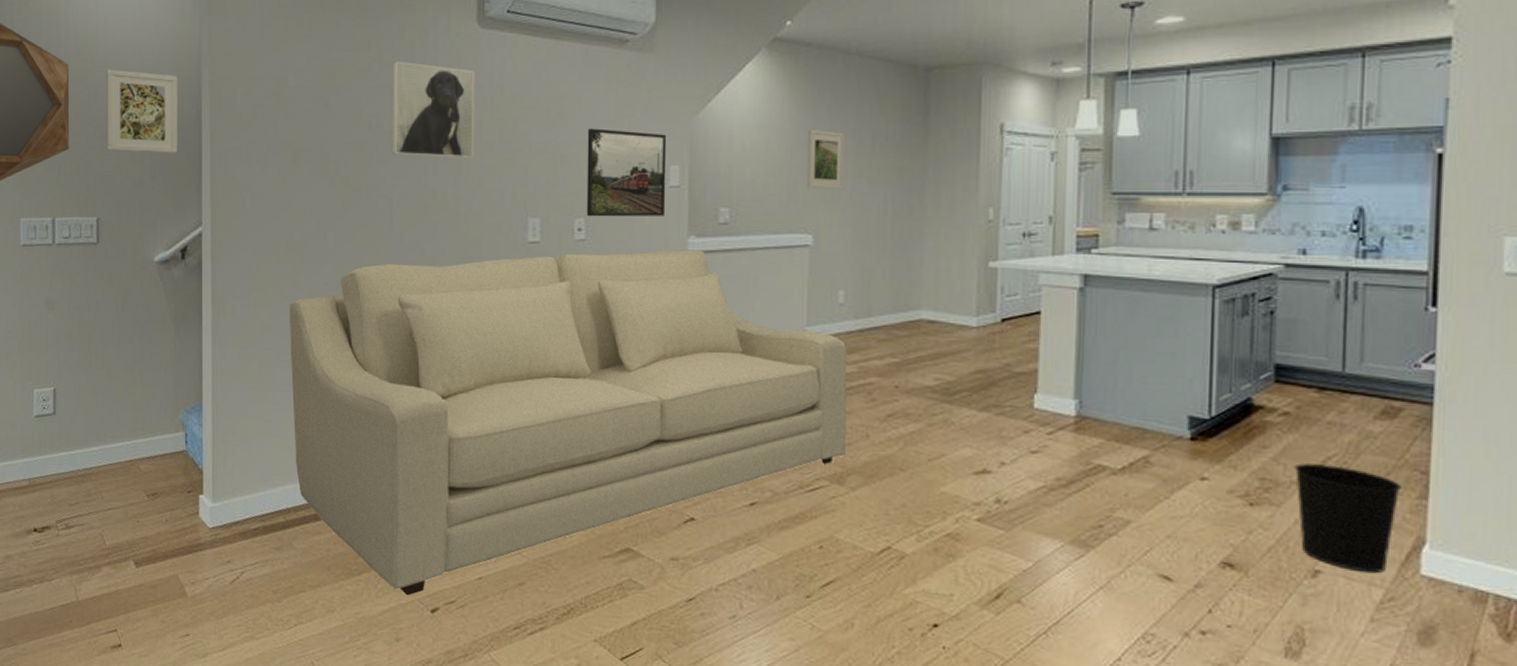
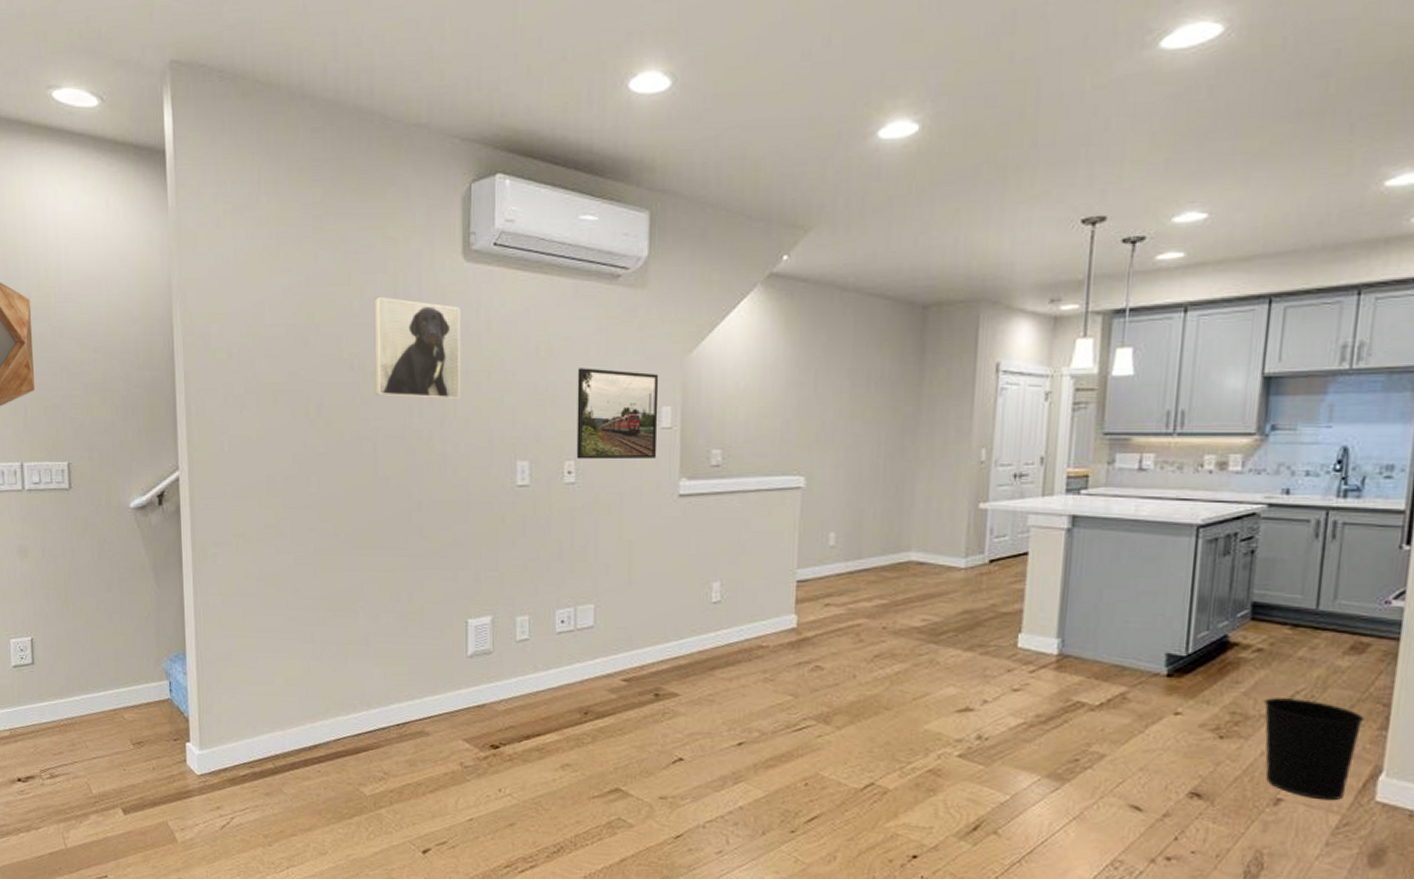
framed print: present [106,69,177,153] -> none [71,305,150,394]
sofa: present [289,249,847,596] -> none [272,492,837,838]
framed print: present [806,130,844,189] -> none [799,370,839,430]

